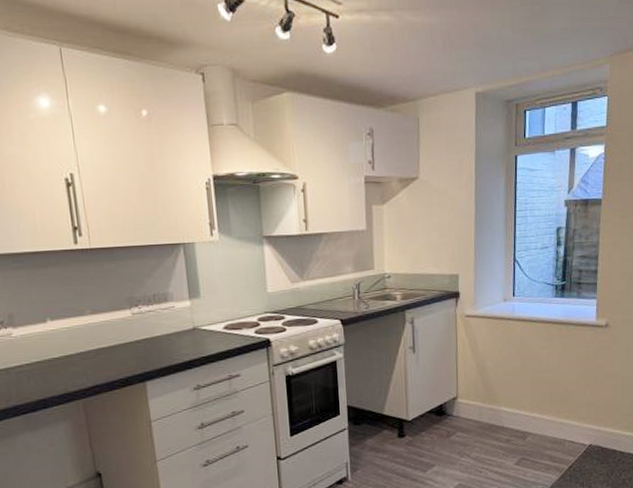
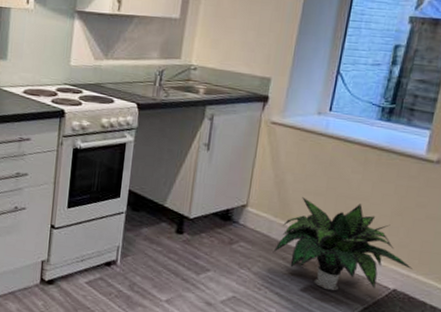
potted plant: none [487,375,601,459] -> present [274,197,413,291]

